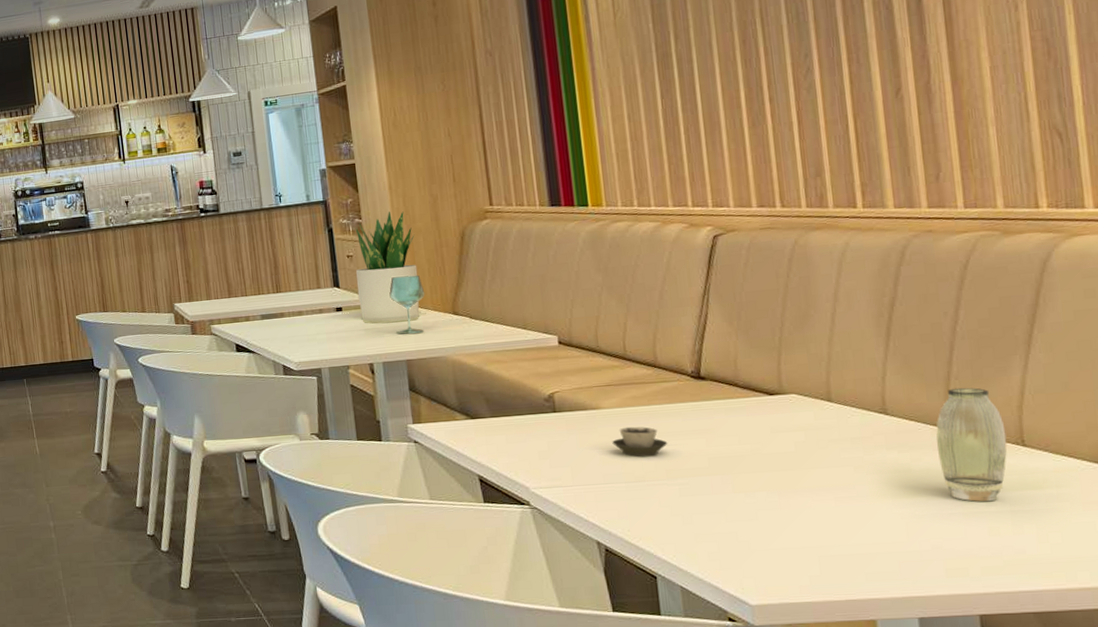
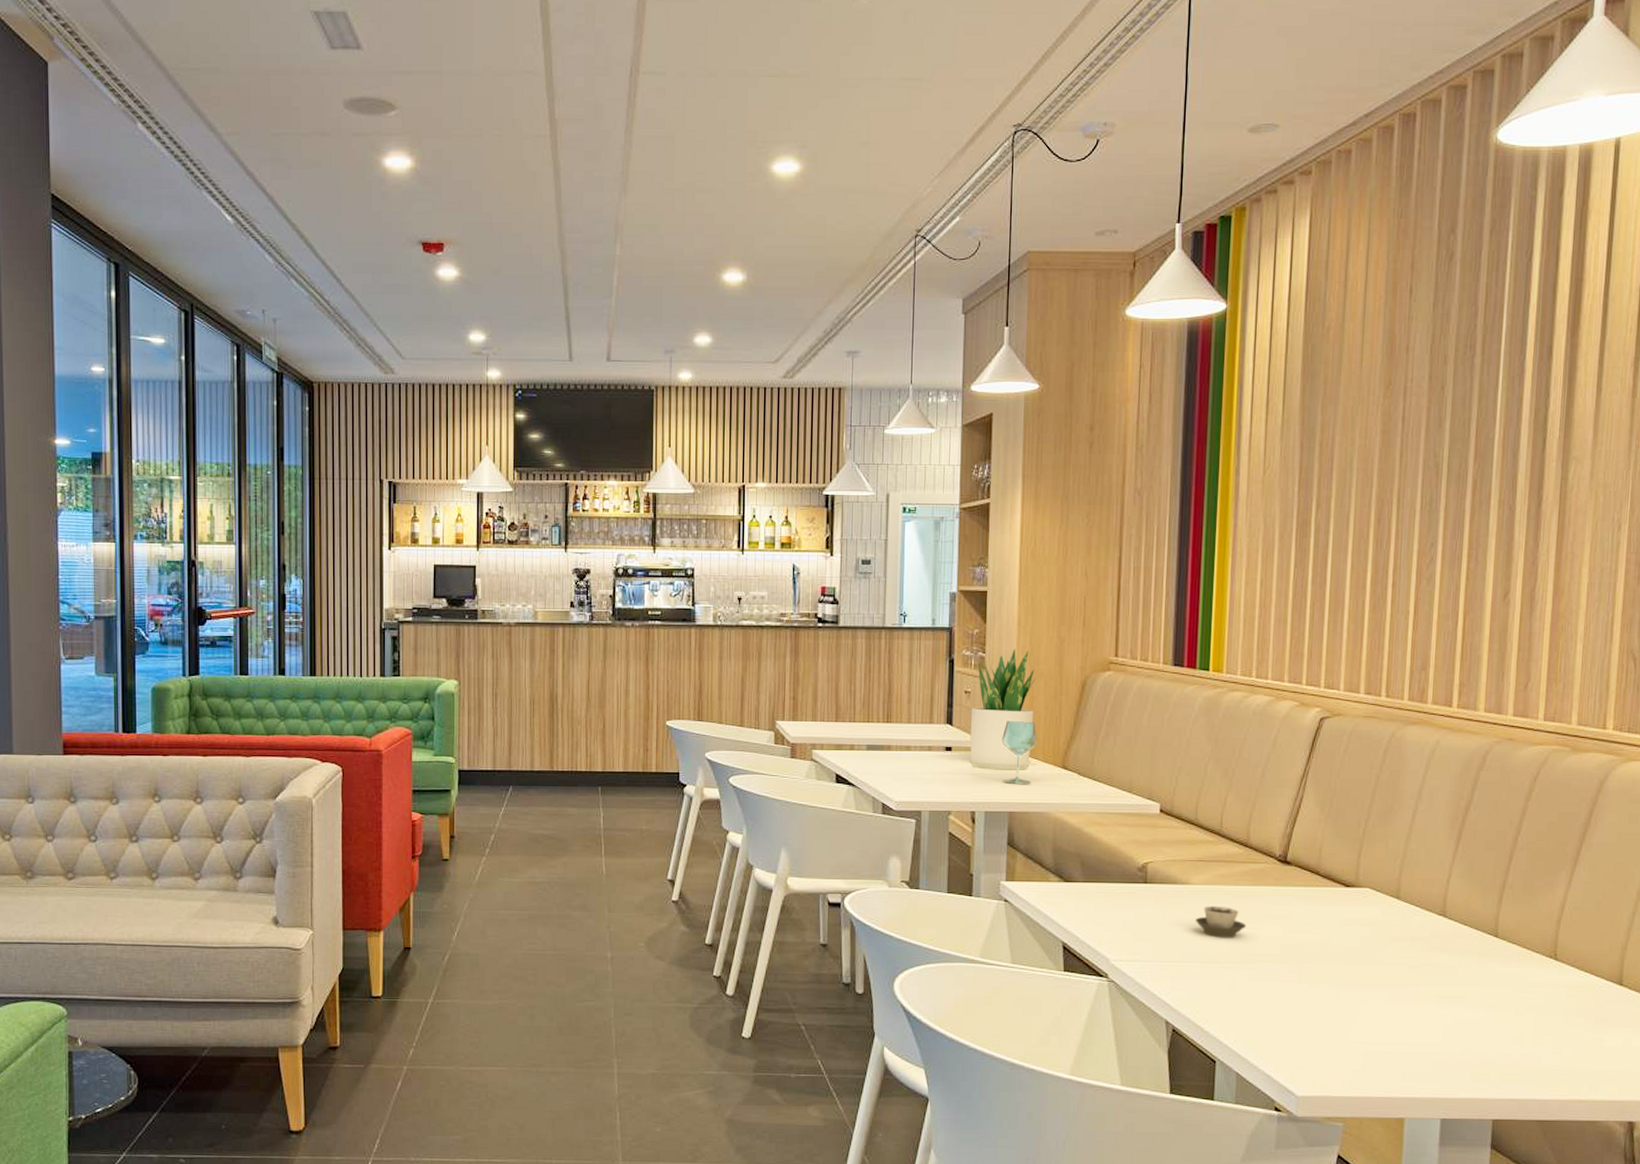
vase: present [936,387,1008,502] -> none [1482,897,1543,1011]

